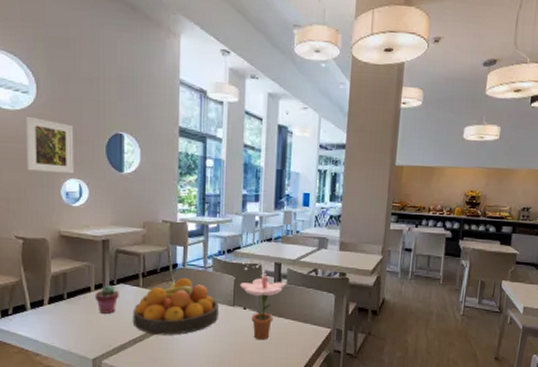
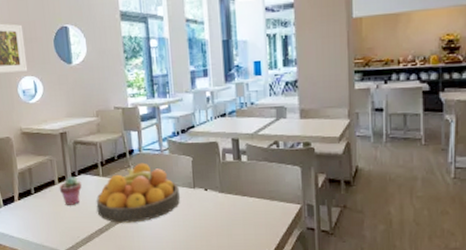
flower: present [238,255,286,341] -> none [192,134,246,222]

